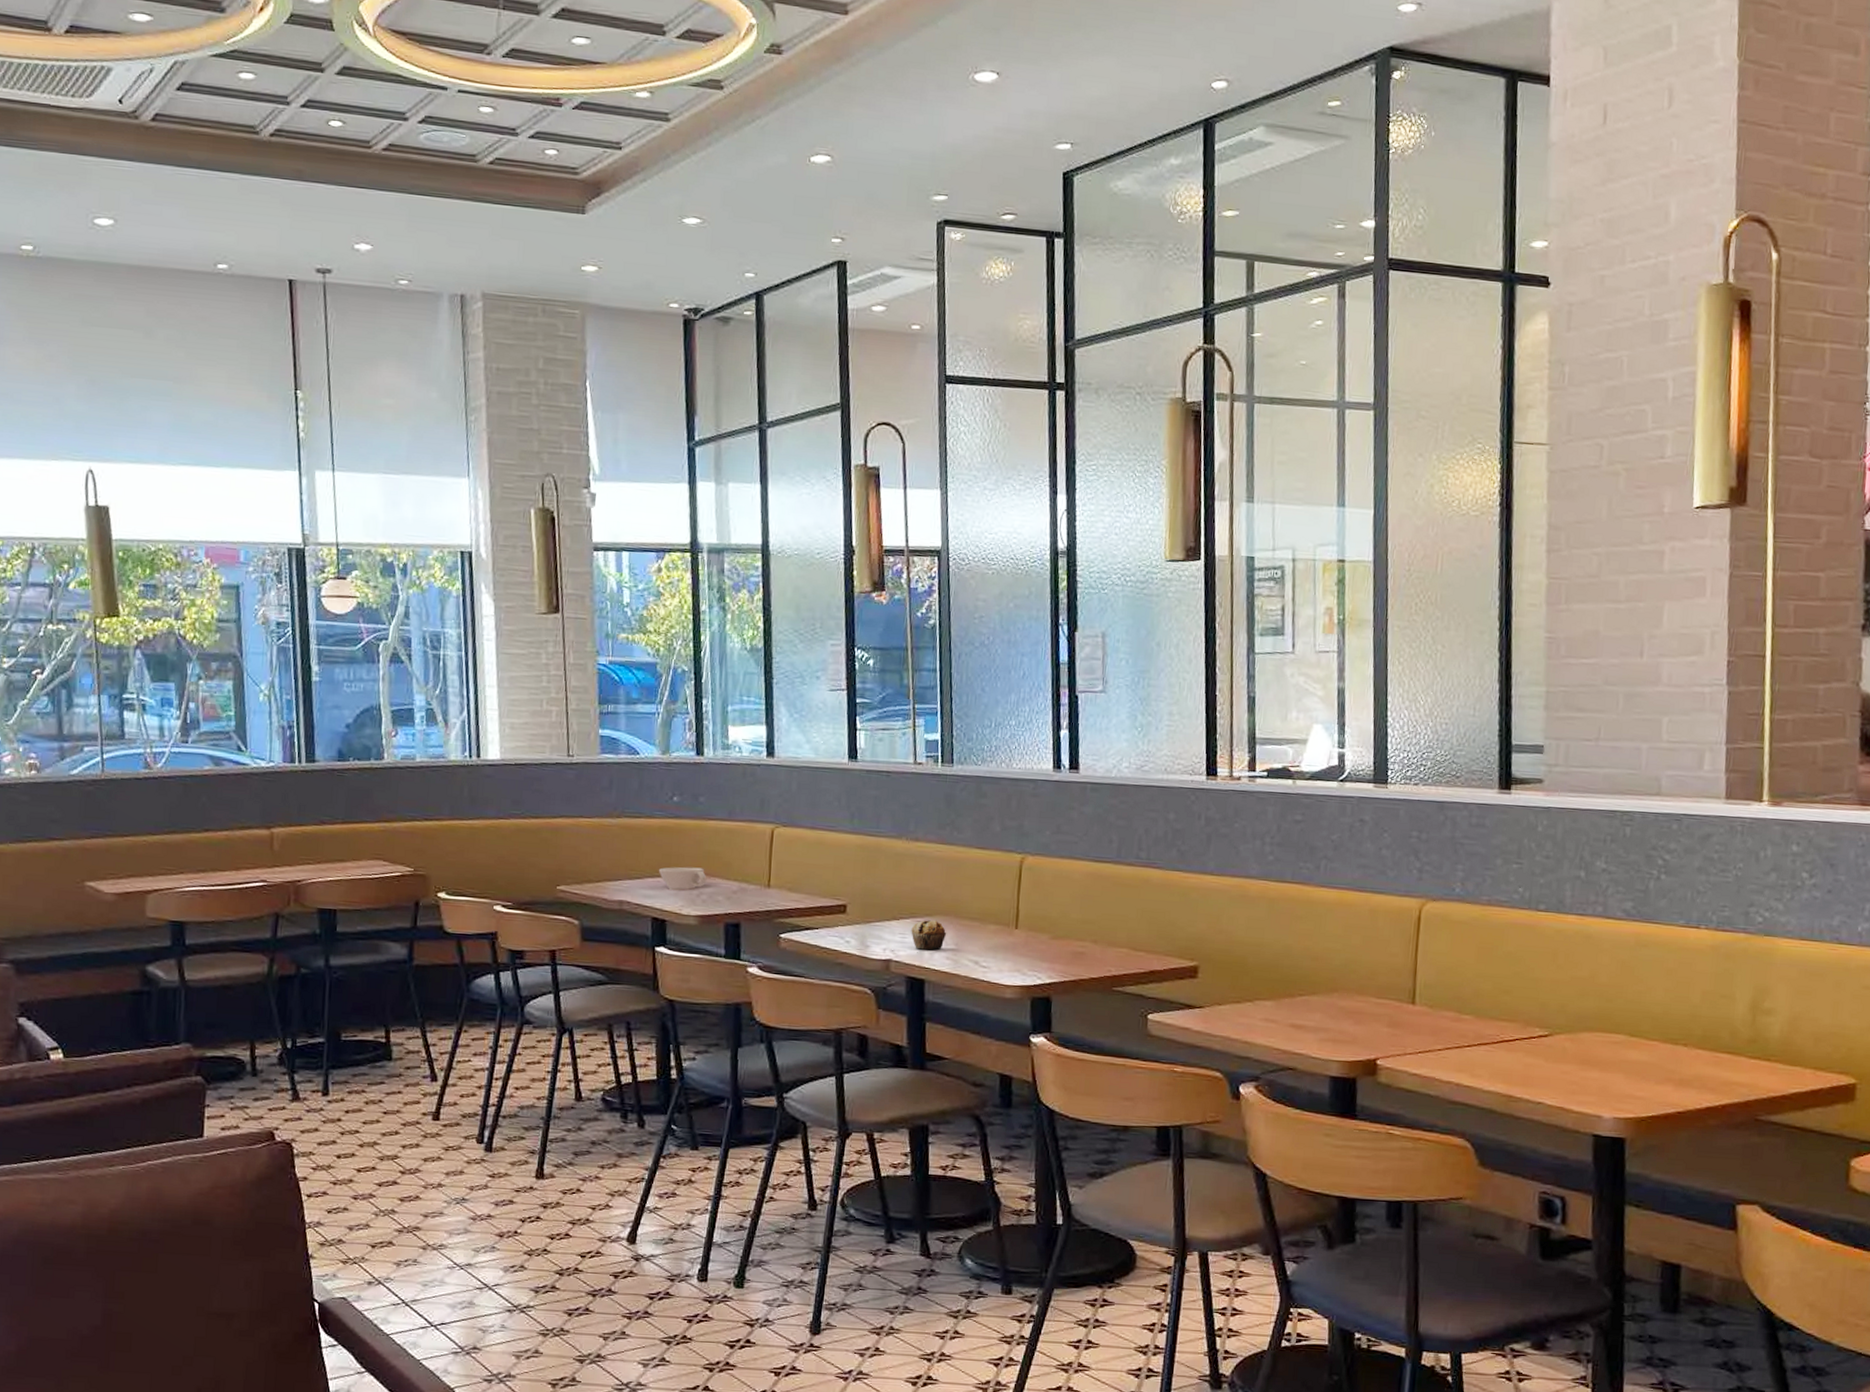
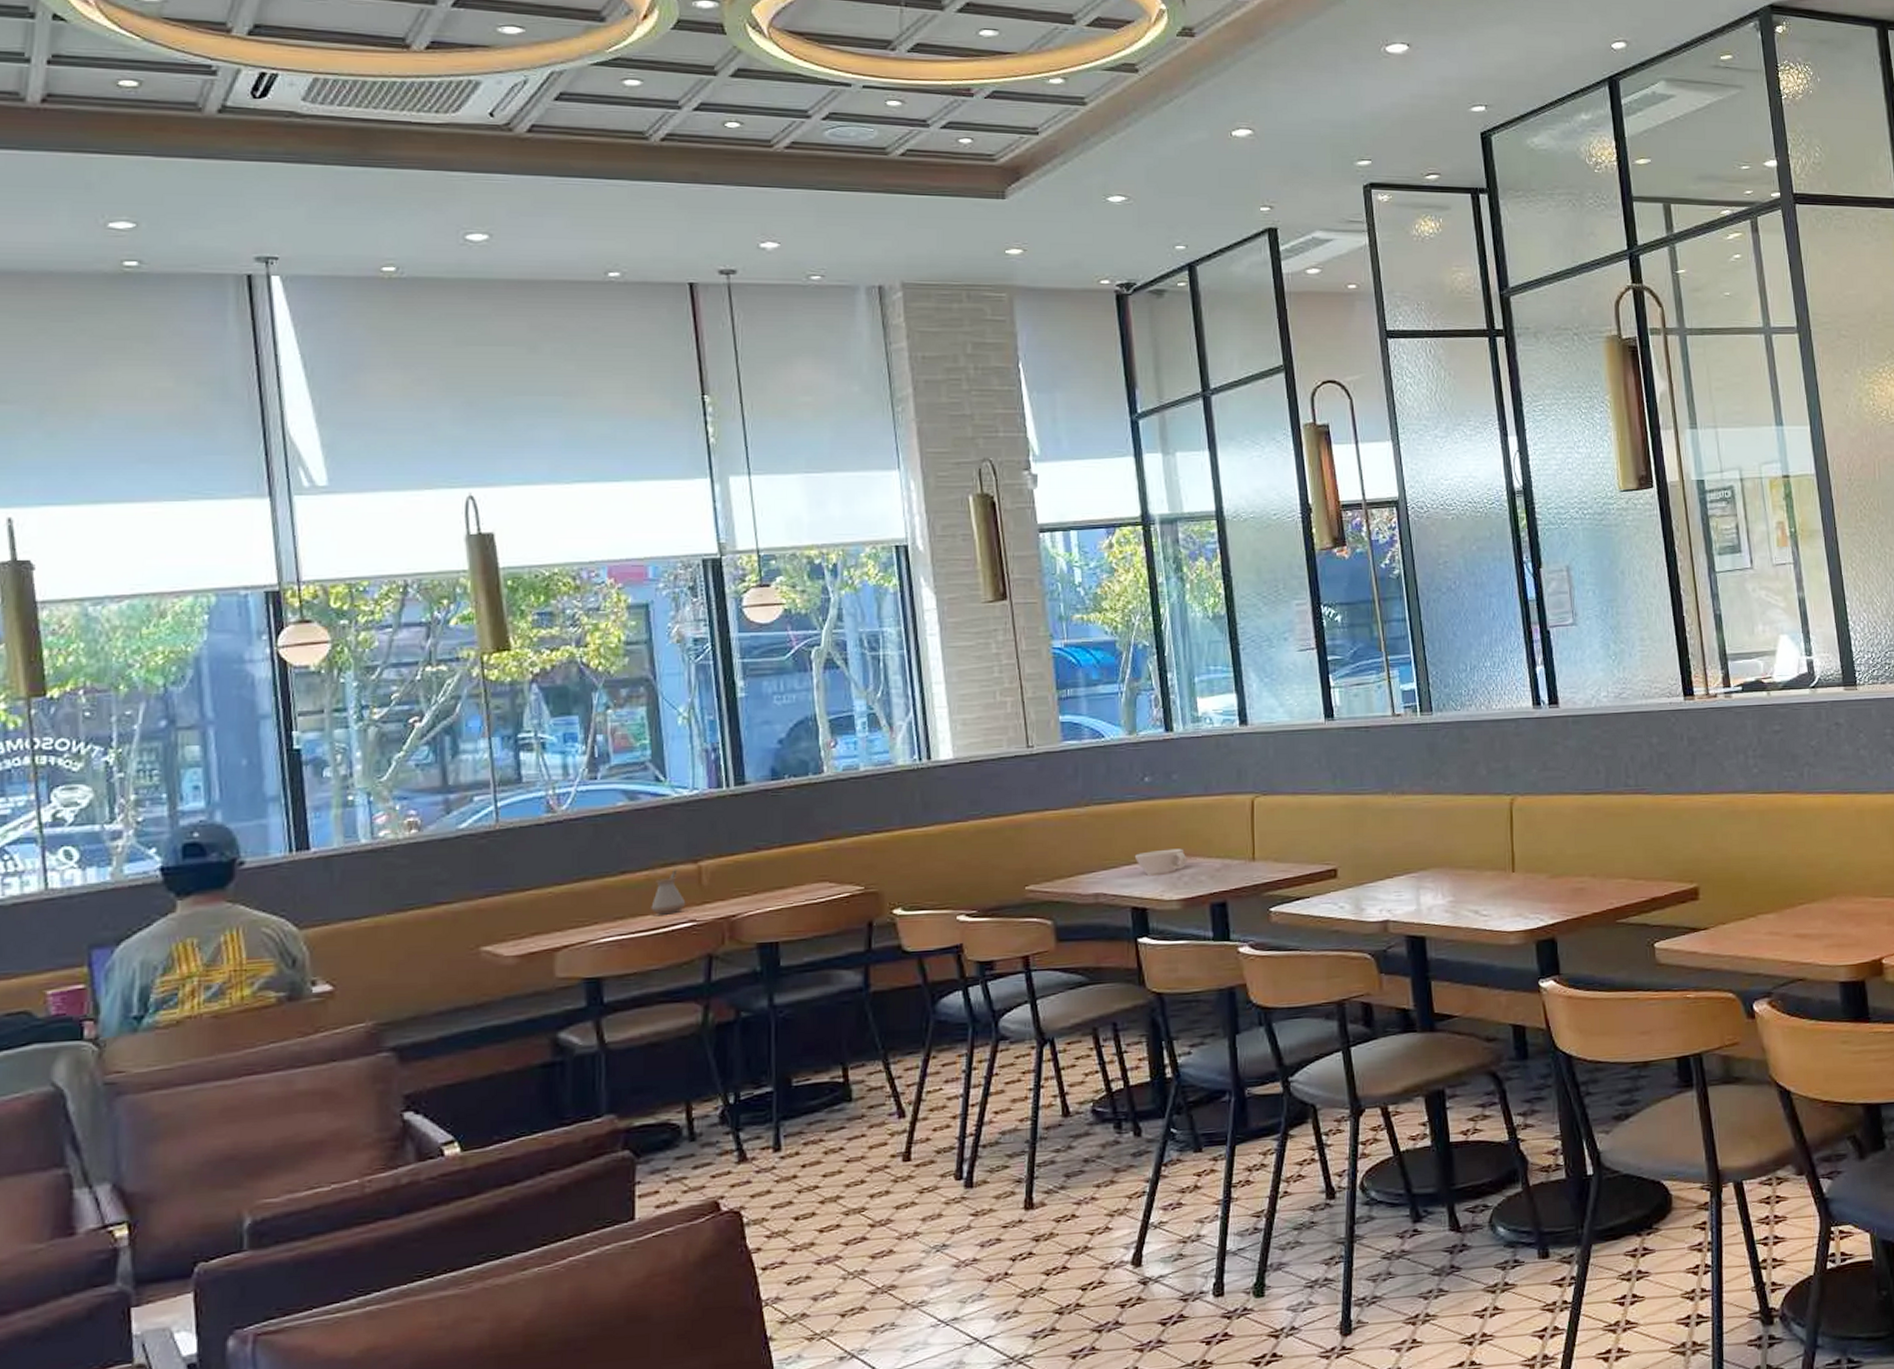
coffee pot: none [228,832,259,873] -> present [651,869,686,915]
muffin: present [911,919,947,951] -> none [1406,873,1443,906]

